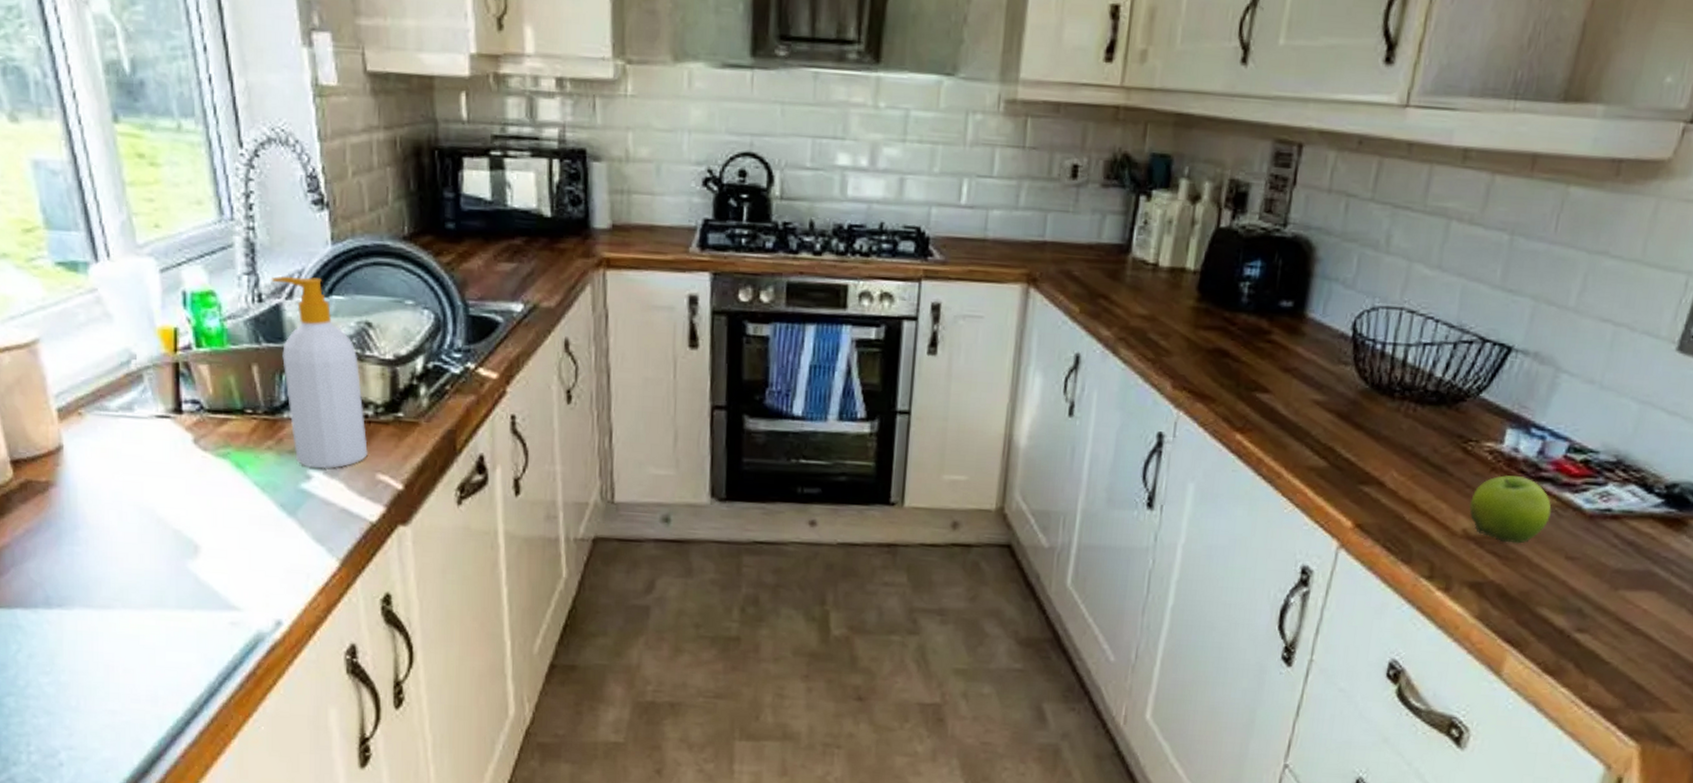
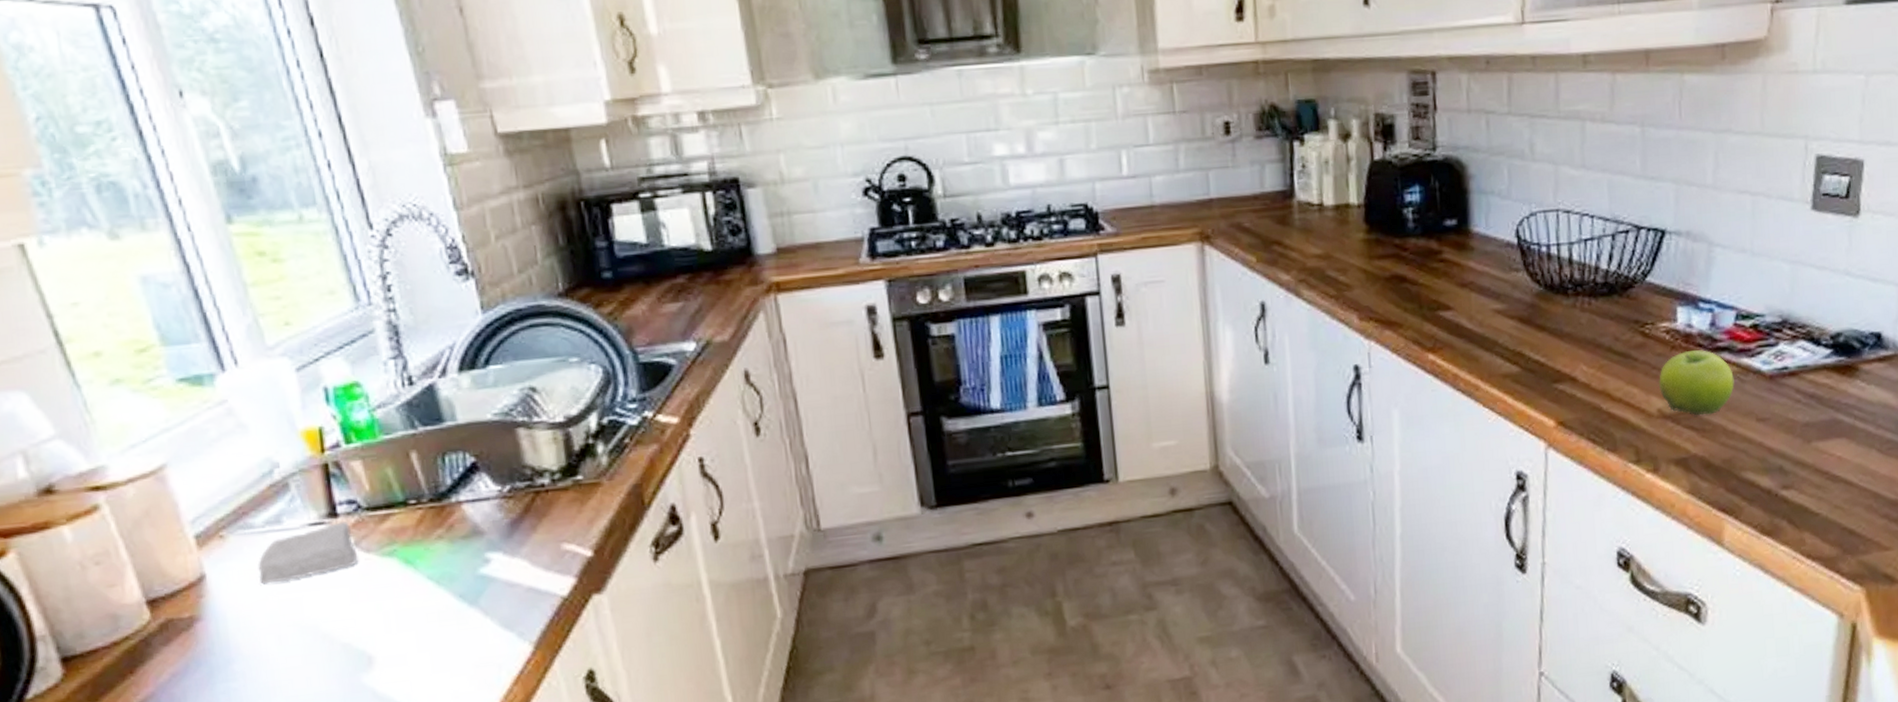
soap bar: none [108,419,196,464] -> present [257,521,359,585]
soap bottle: present [271,276,368,469] -> none [420,350,549,550]

